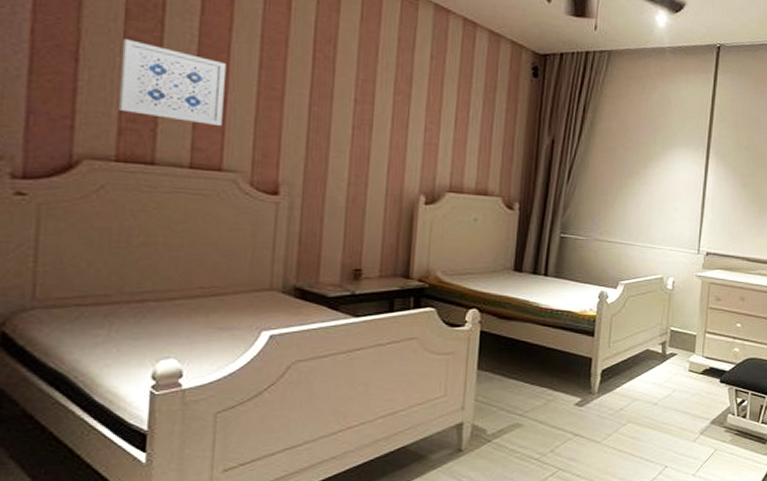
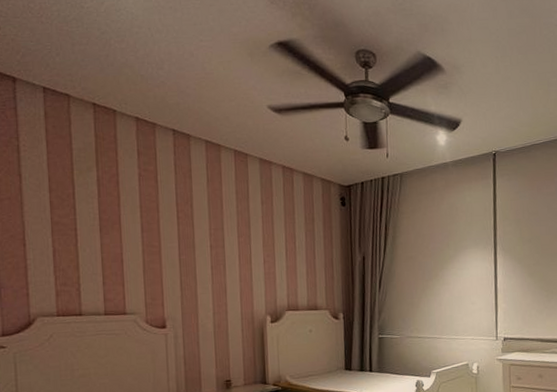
wall art: present [118,39,226,126] -> none [51,224,122,281]

